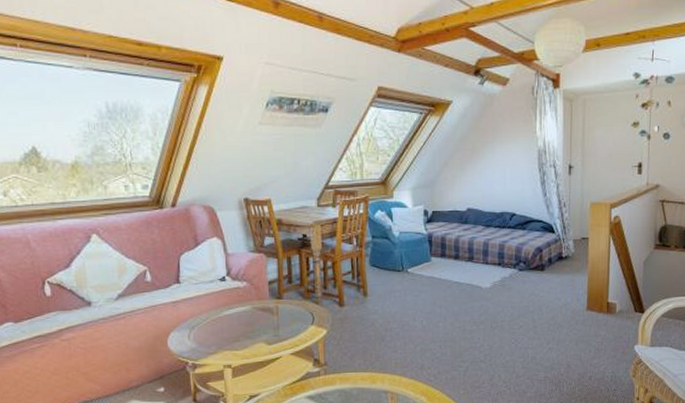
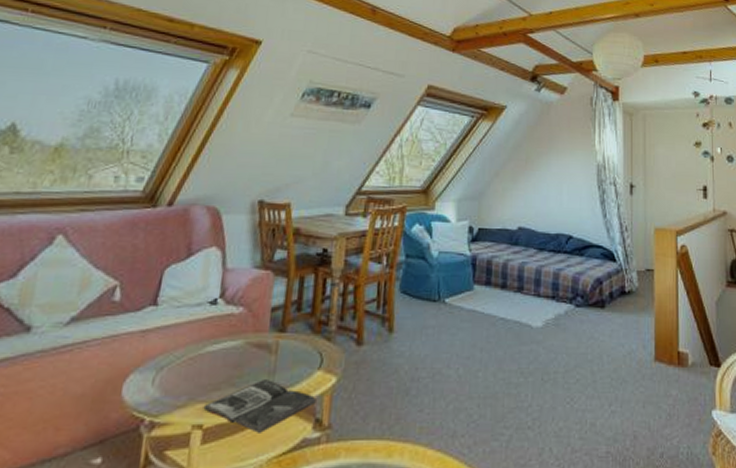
magazine: none [229,333,313,371] -> present [203,380,316,435]

